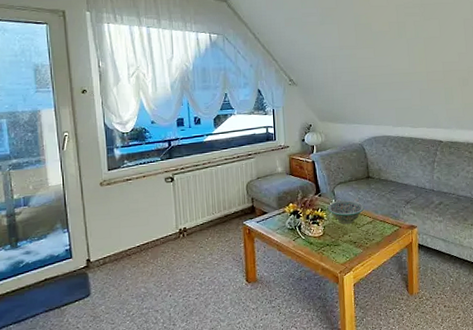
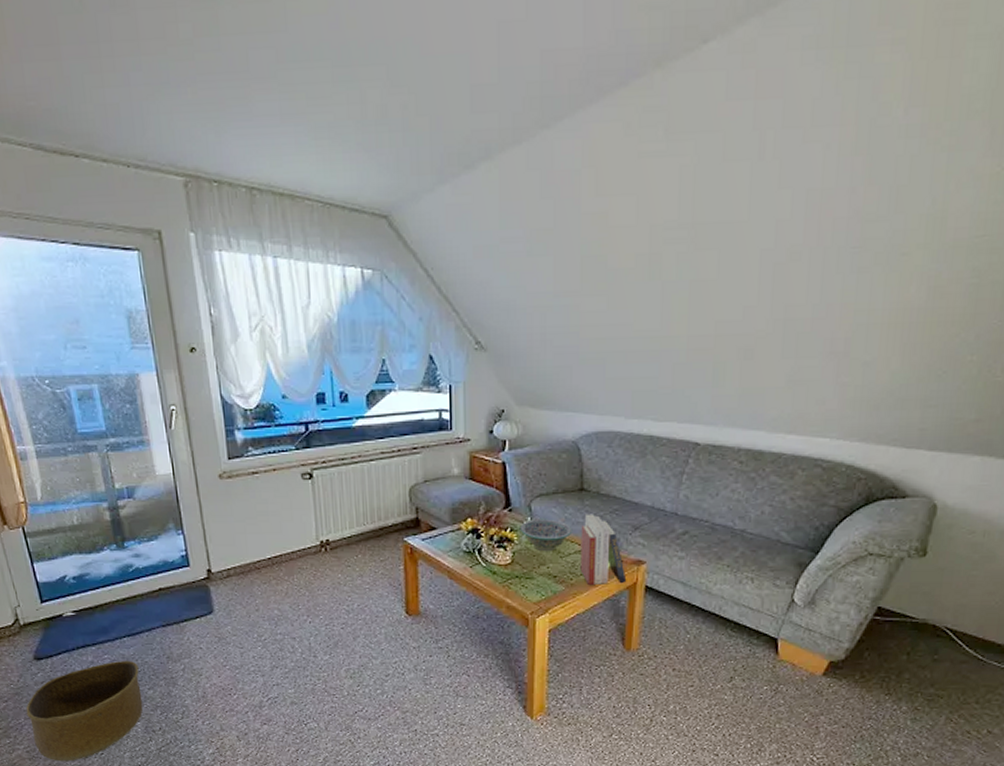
books: none [370,194,405,247] -> present [580,514,627,584]

